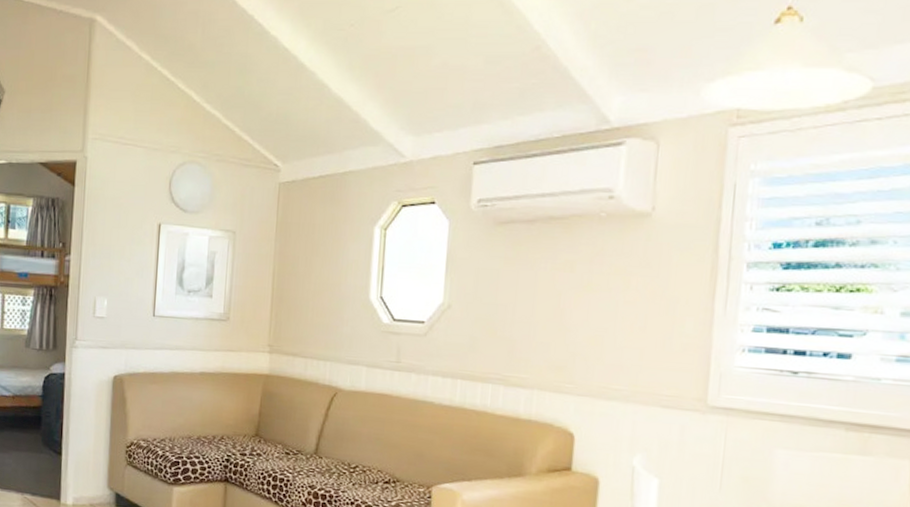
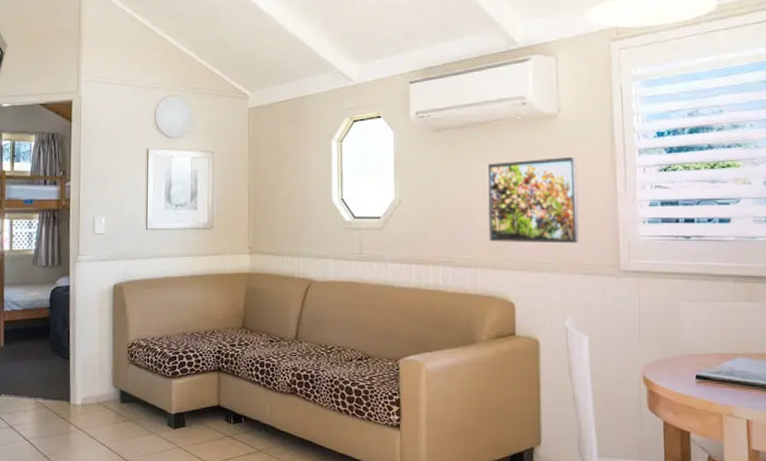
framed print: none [551,265,670,370] -> present [487,156,579,244]

